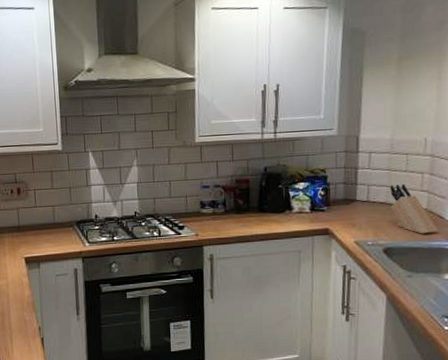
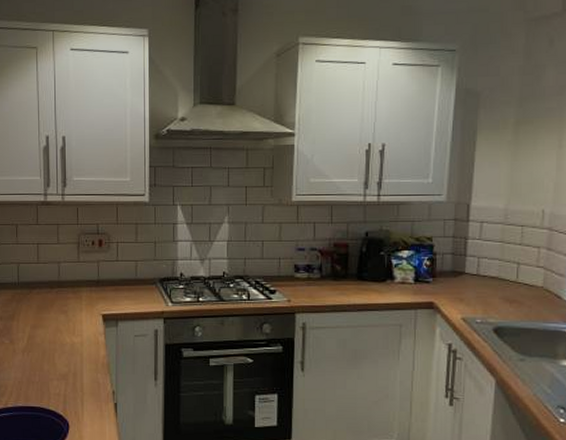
knife block: present [390,183,439,234] -> none [503,257,556,314]

